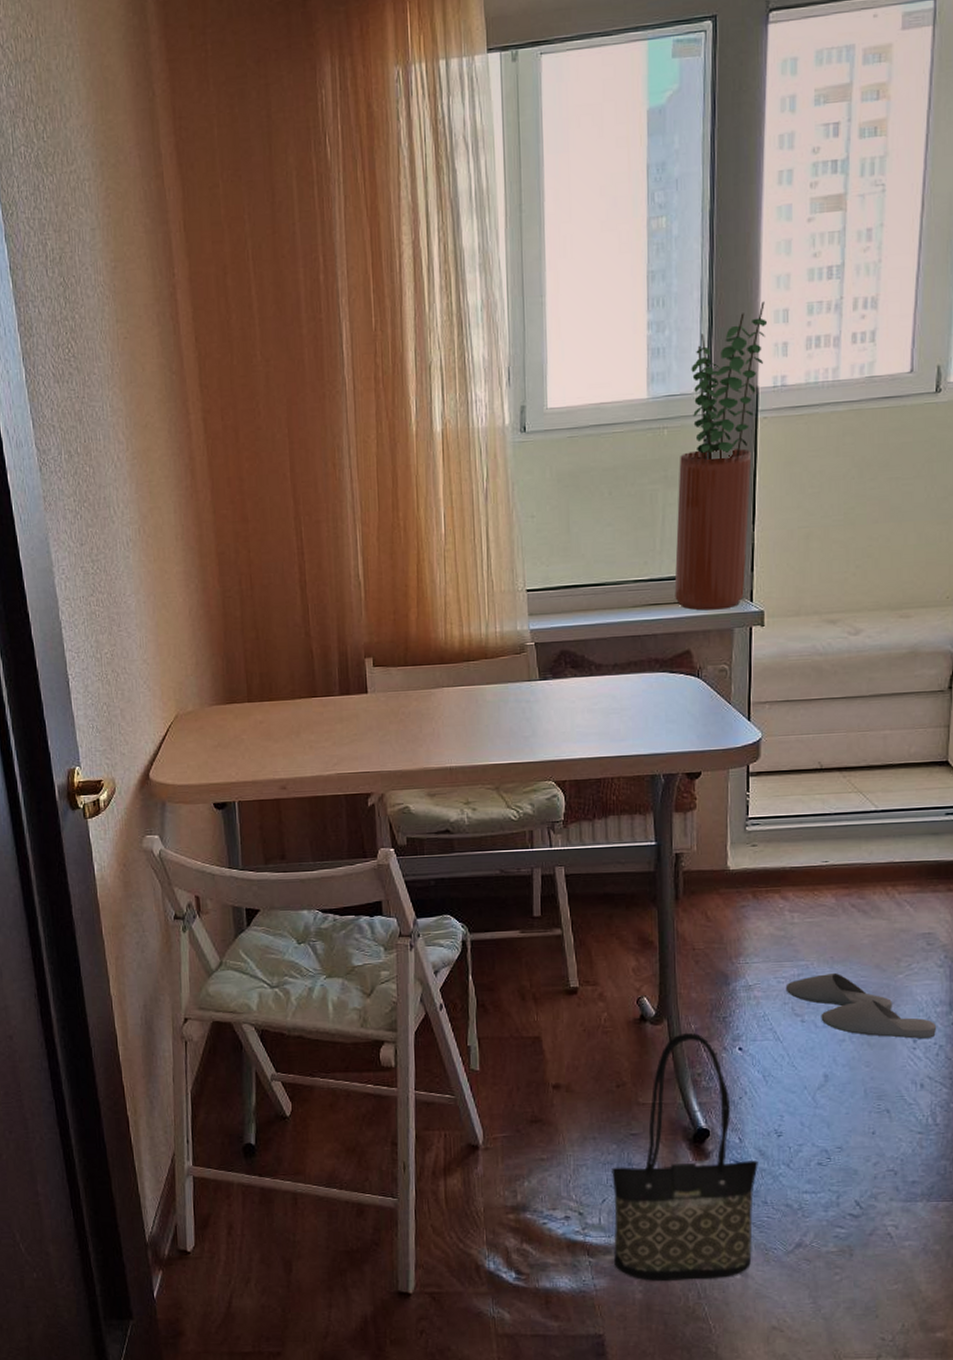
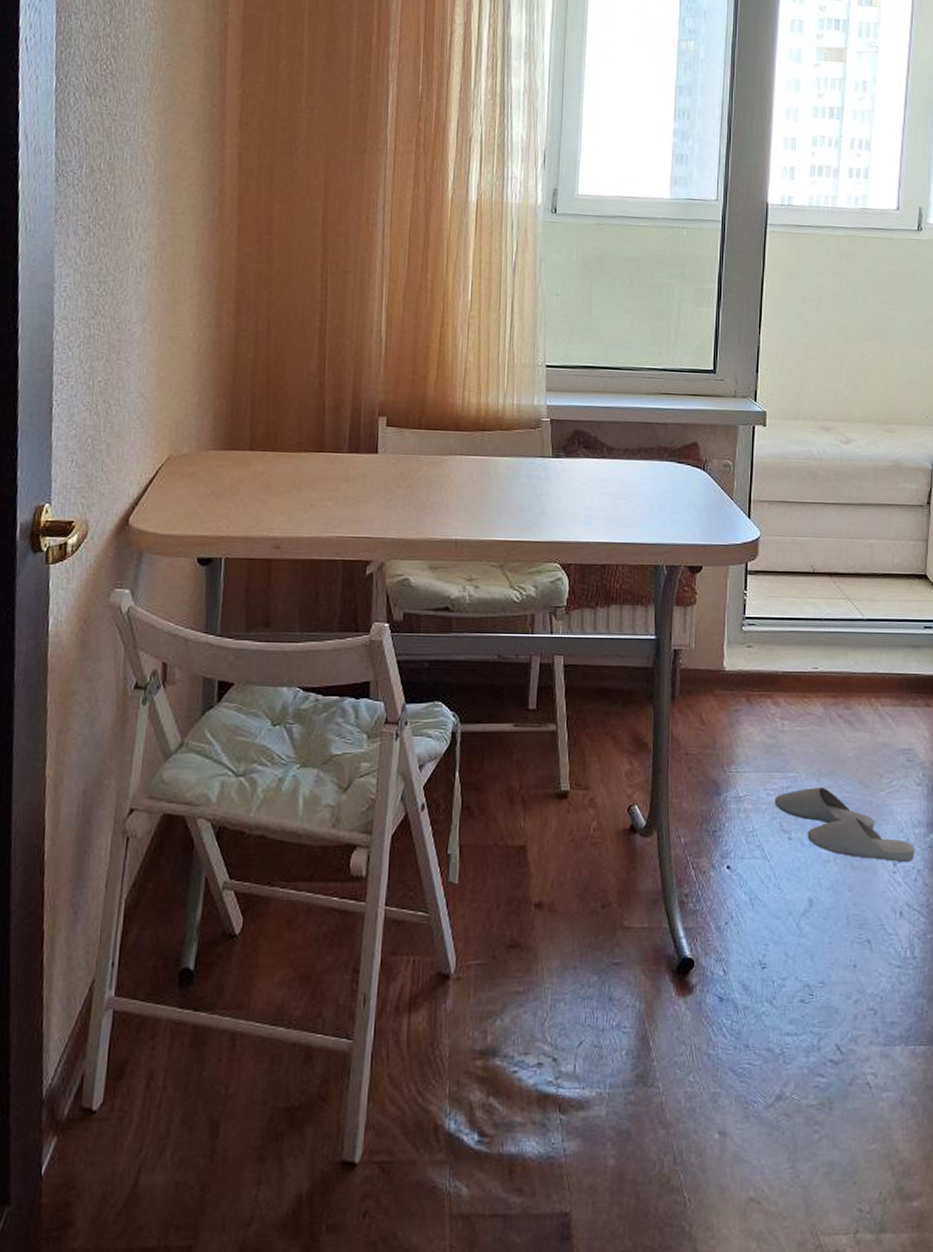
tote bag: present [612,1032,758,1281] -> none [587,846,742,1143]
vase: present [674,301,768,611] -> none [686,128,778,406]

